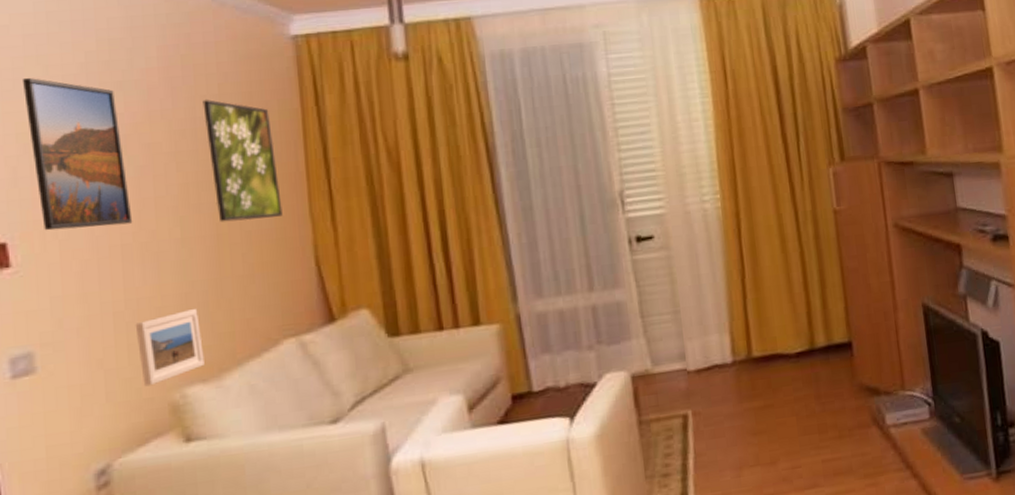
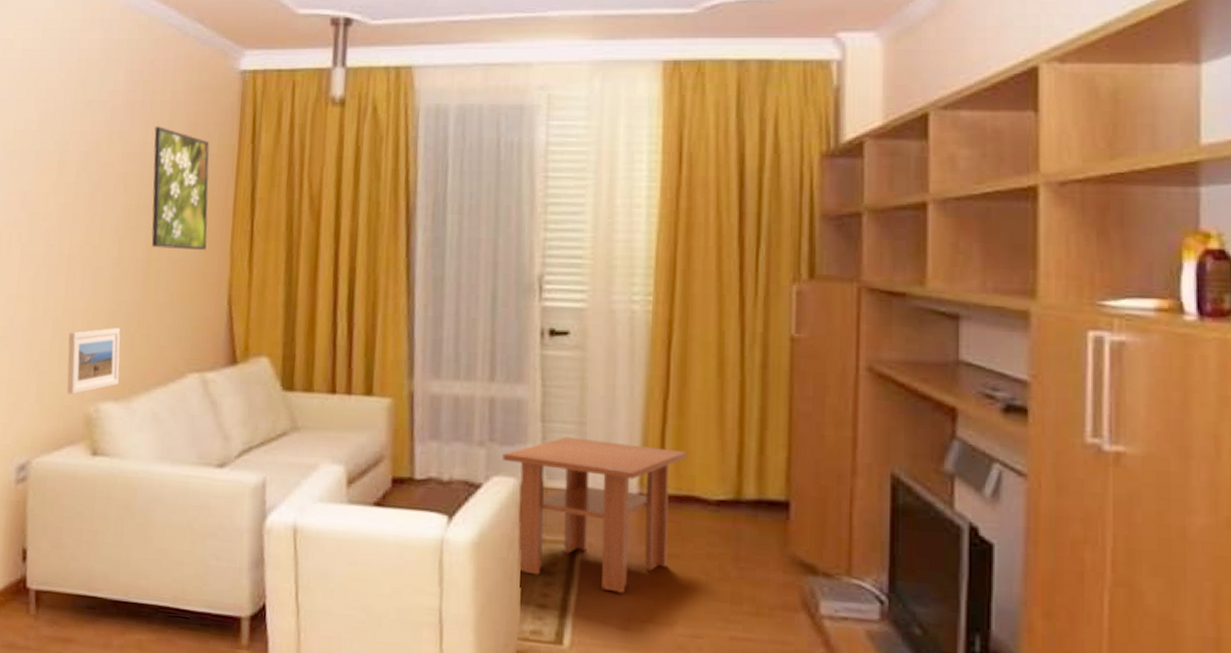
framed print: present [23,77,133,231] -> none [12,89,85,237]
coffee table: none [611,318,767,451] -> present [502,436,687,593]

